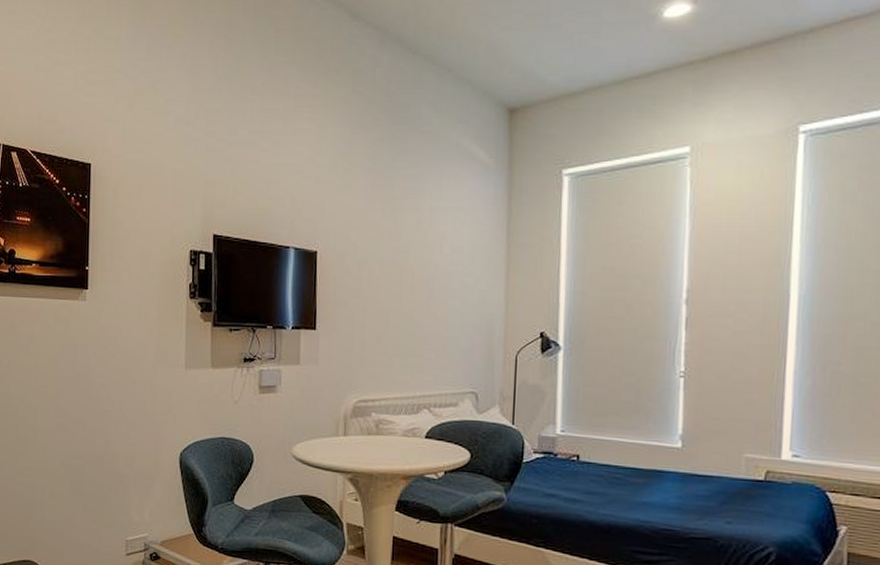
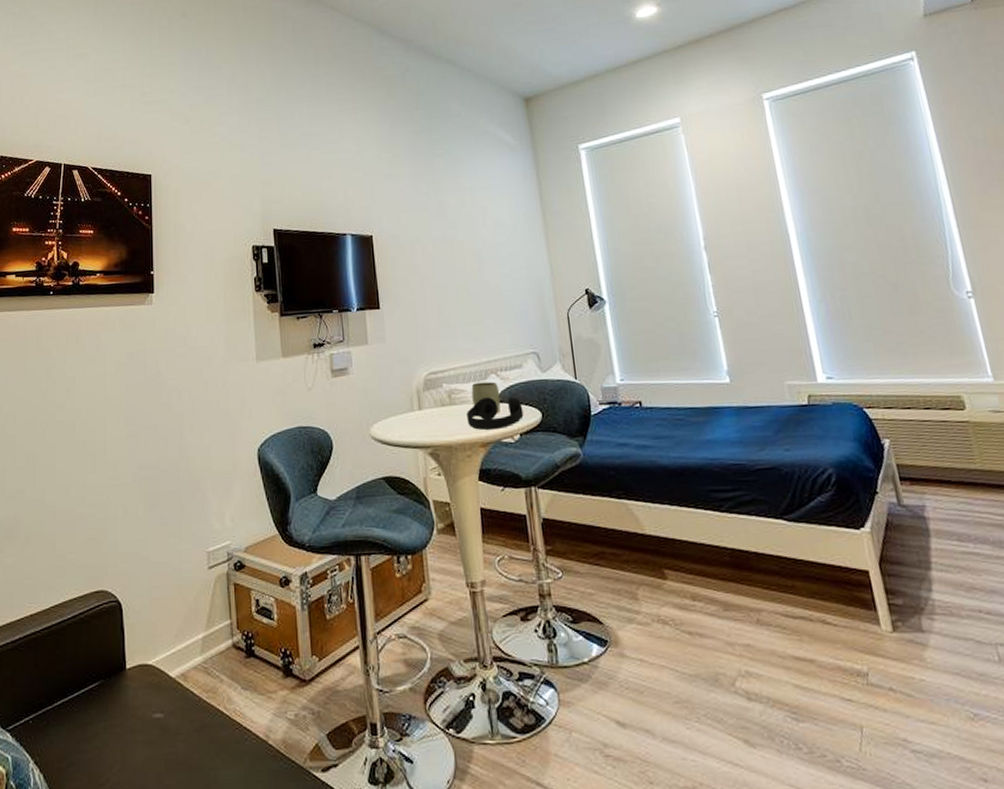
headphones: none [392,432,452,464] -> present [467,397,524,430]
mug: none [400,416,430,448] -> present [471,381,501,413]

